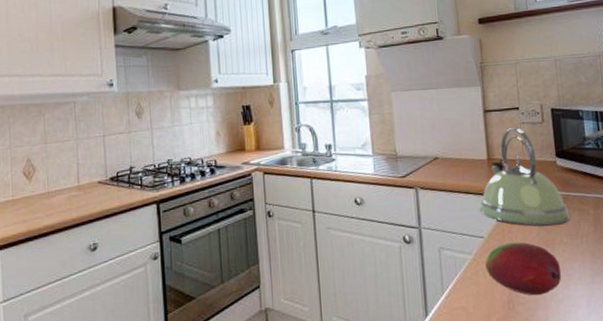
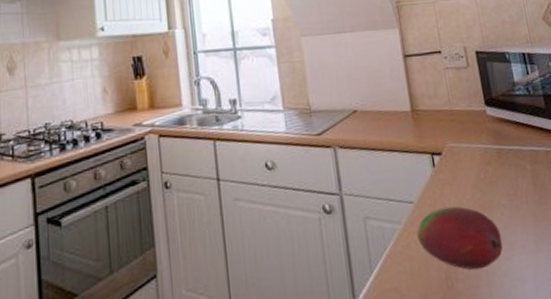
kettle: present [479,128,570,226] -> none [406,74,507,187]

